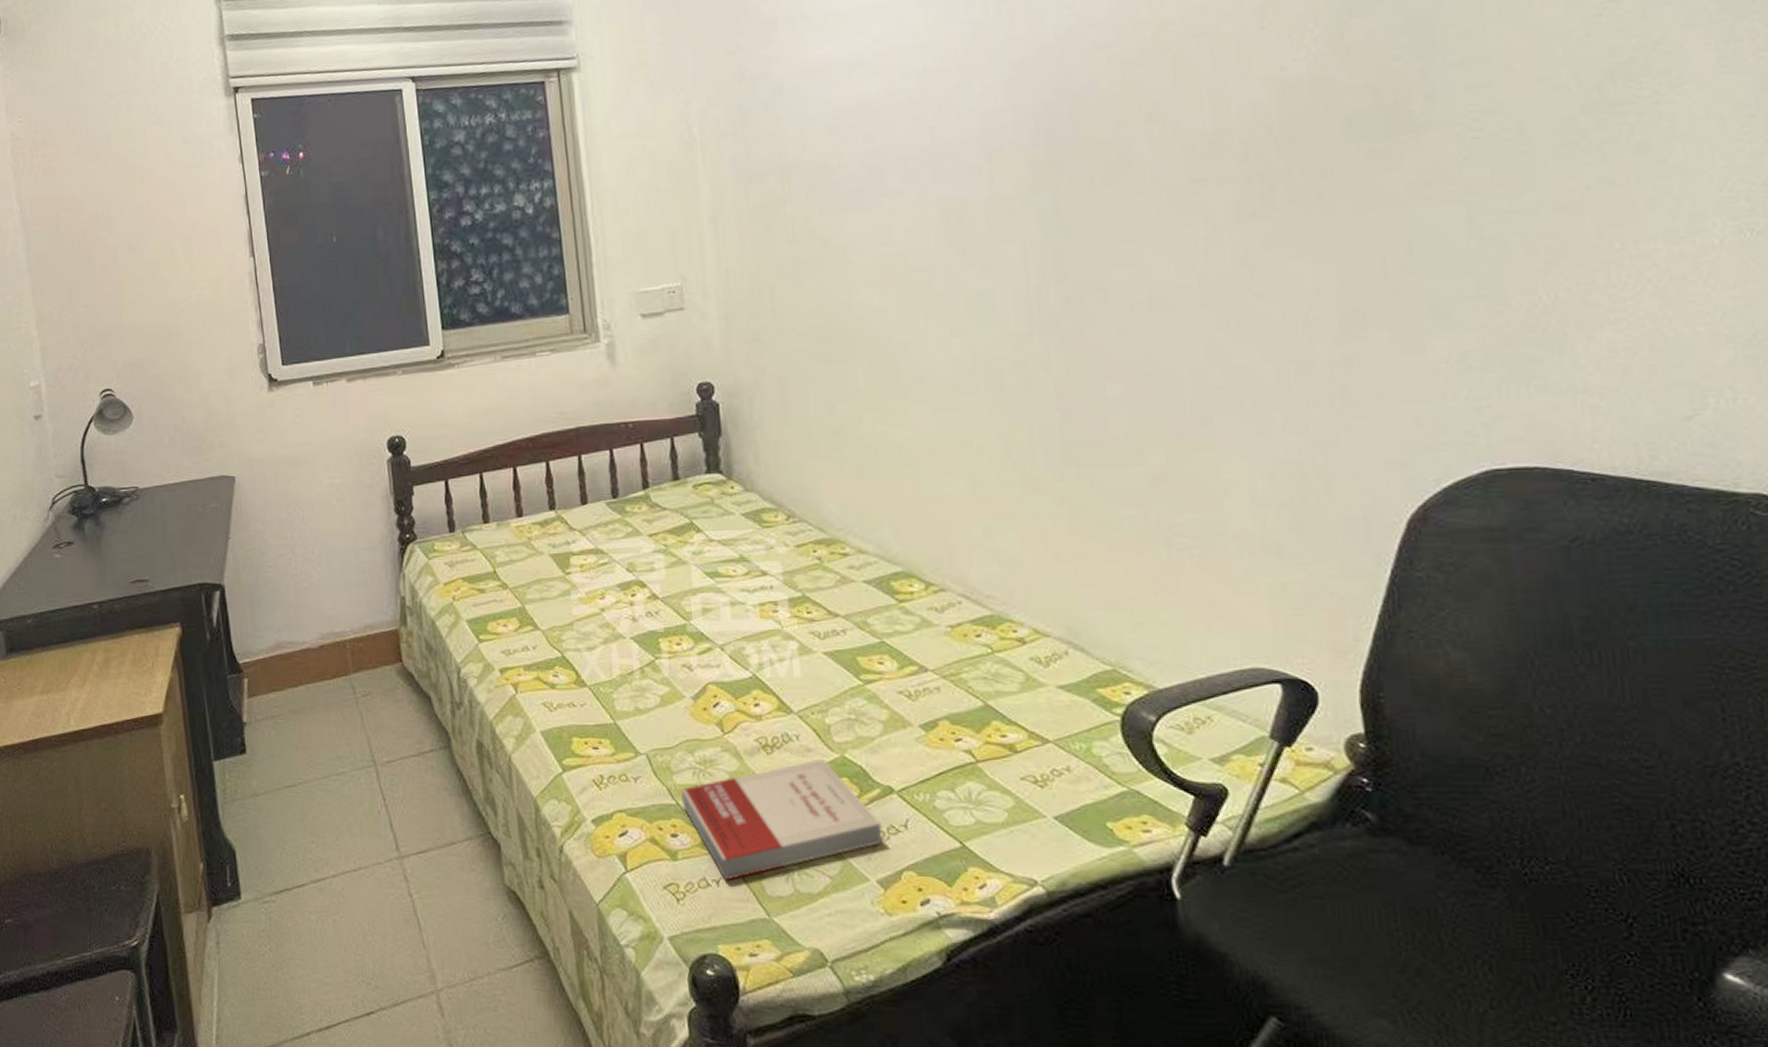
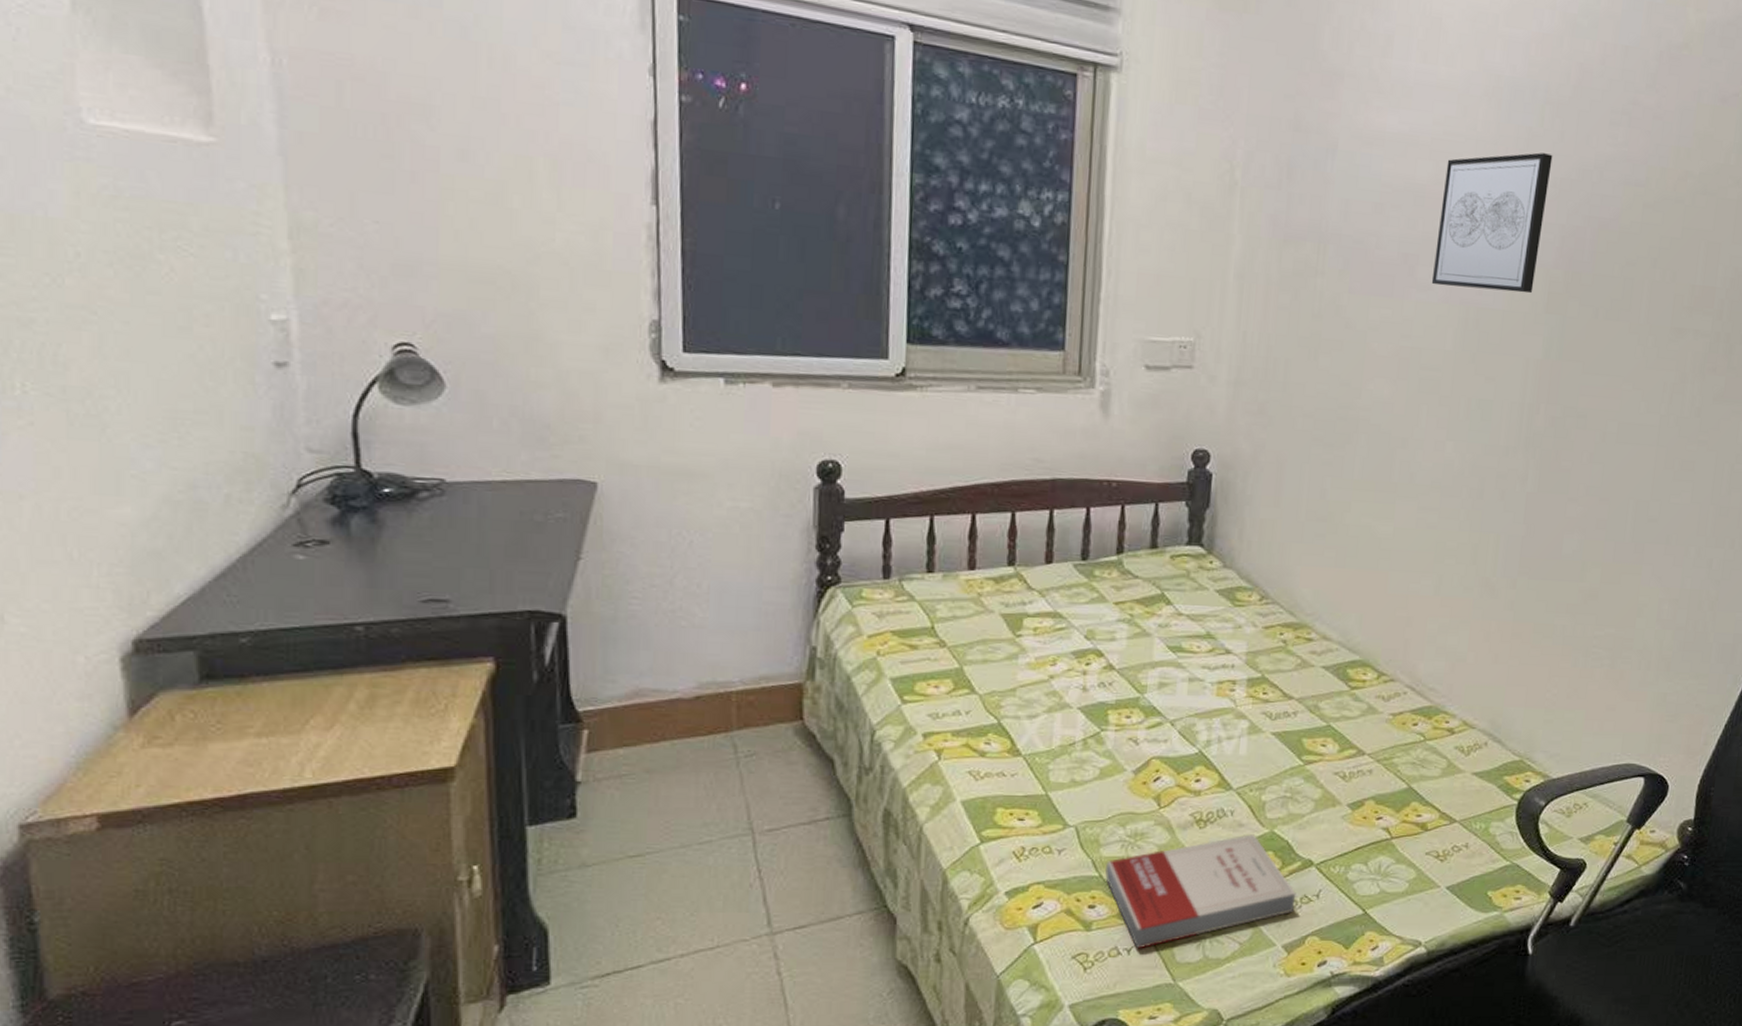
wall art: none [894,40,1014,190] -> present [1431,152,1553,294]

